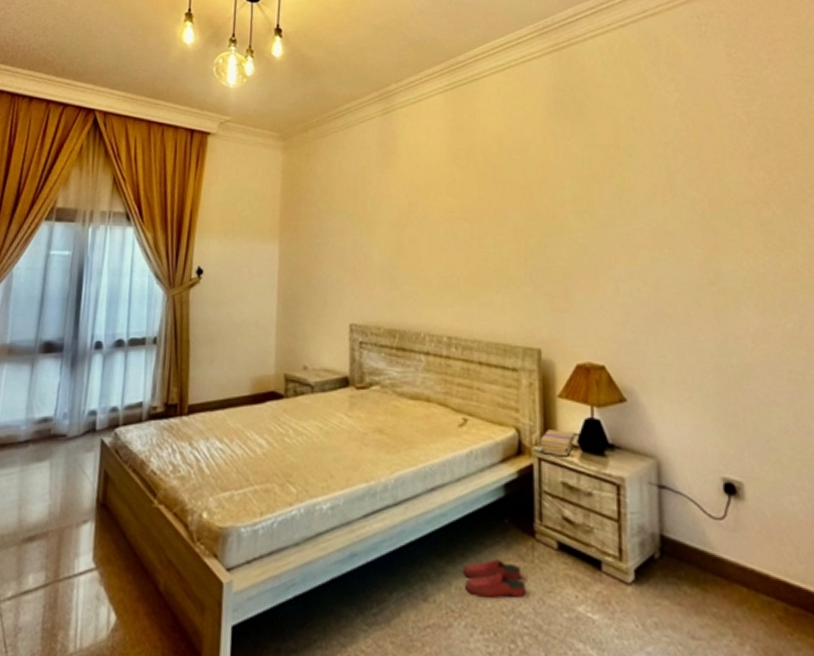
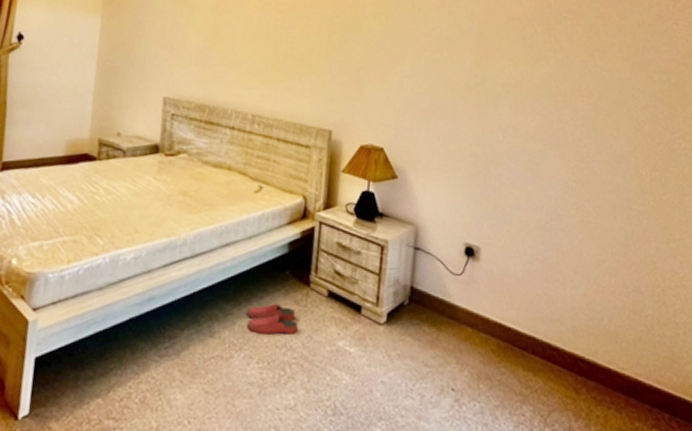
books: present [538,429,575,457] -> none [320,198,352,222]

